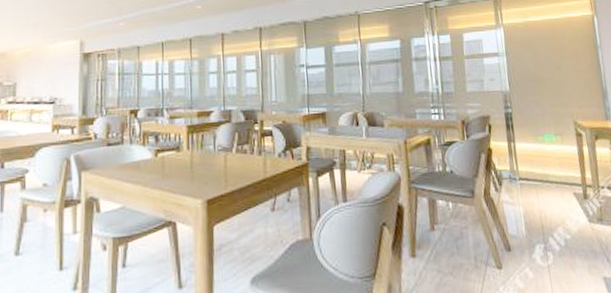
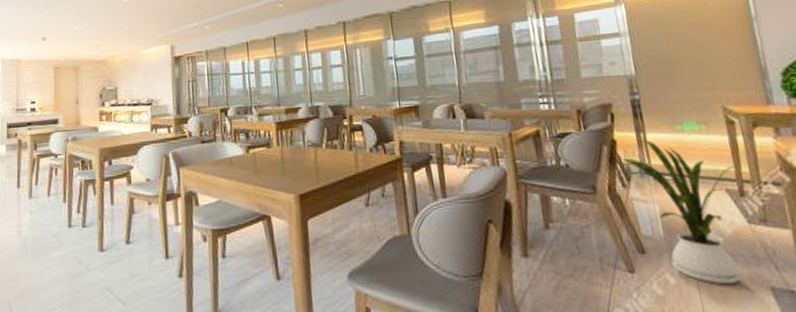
house plant: none [495,149,583,277] -> present [621,140,742,285]

